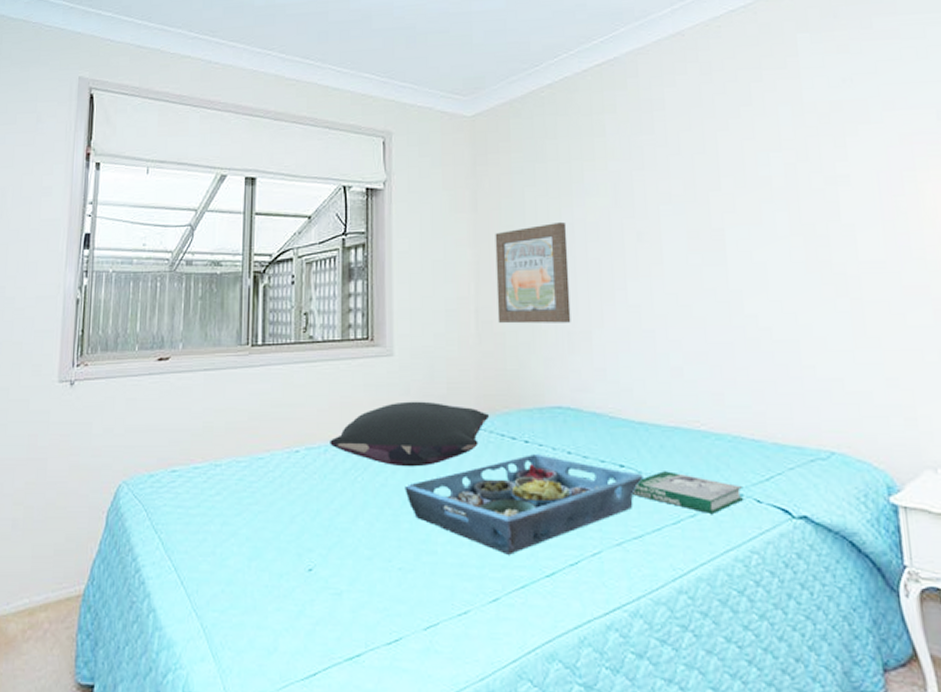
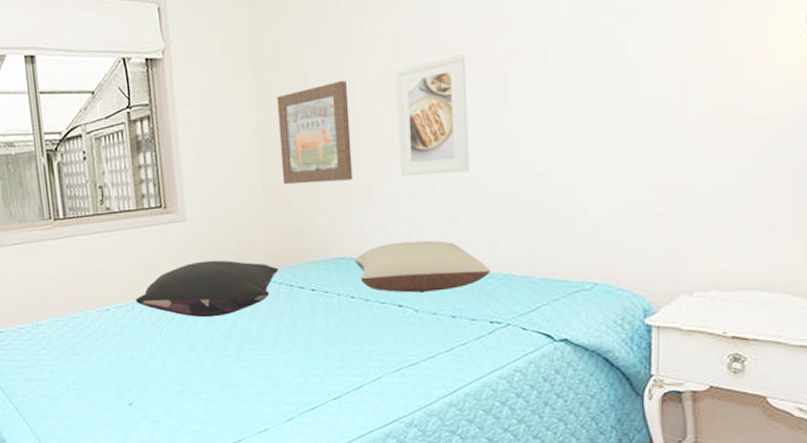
serving tray: present [405,453,643,555] -> none [206,299,420,384]
pillow: none [572,393,719,453] -> present [355,240,491,294]
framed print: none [614,205,691,323] -> present [395,54,470,176]
book: present [633,471,744,513] -> none [410,308,511,341]

